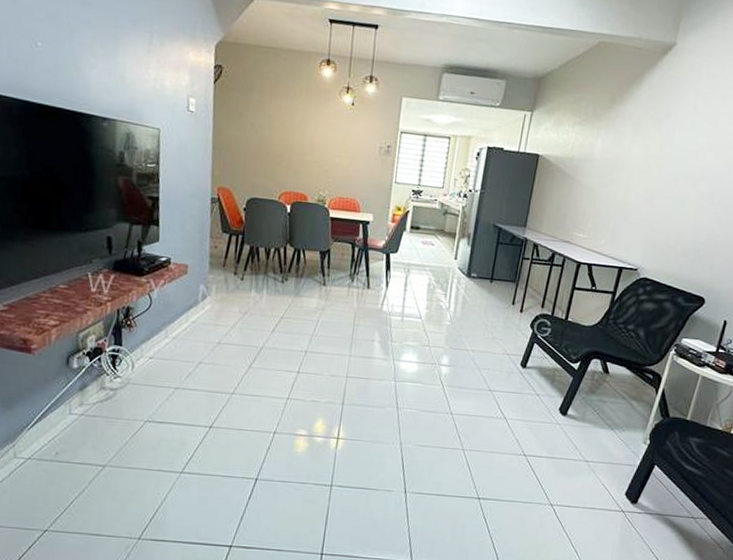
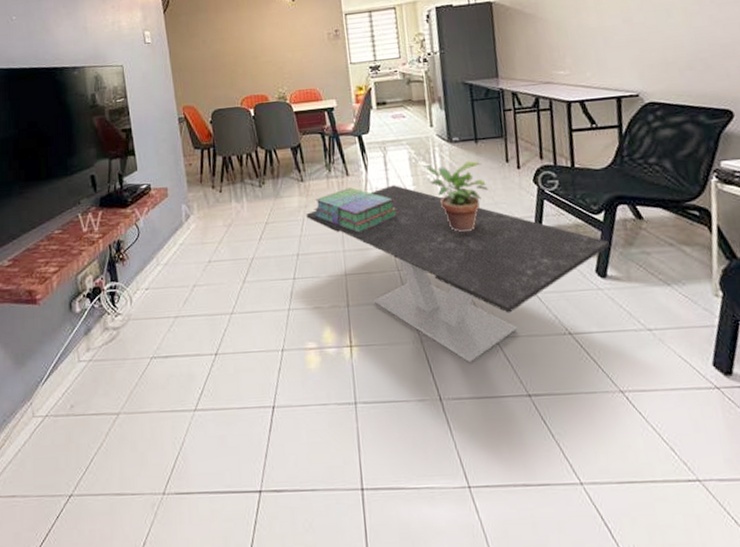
coffee table: none [321,305,577,466] -> present [306,185,610,362]
stack of books: none [329,299,407,342] -> present [314,187,398,233]
potted plant: none [439,293,491,358] -> present [423,161,488,232]

